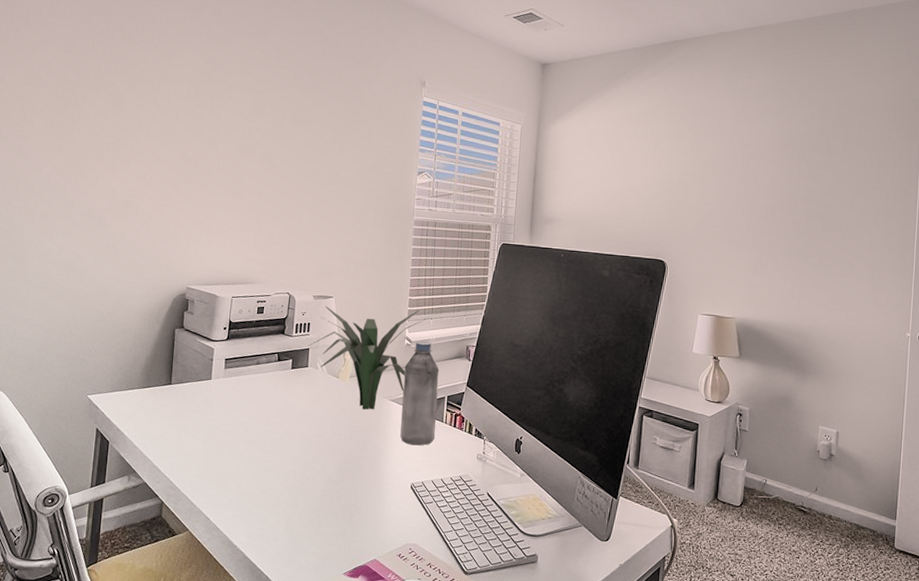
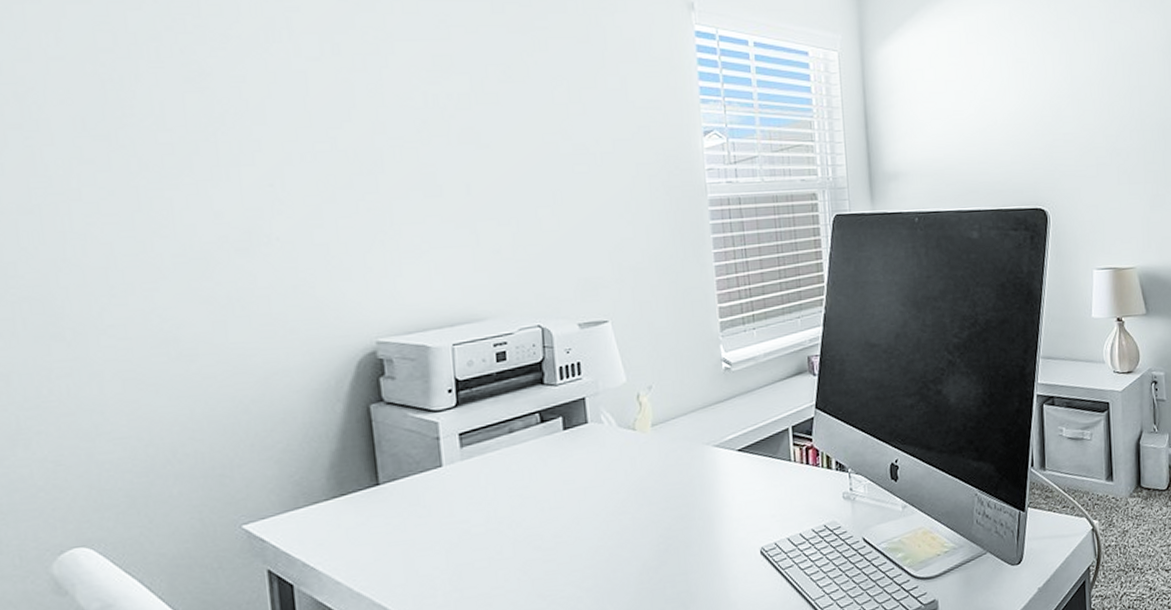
plant: present [307,306,430,410] -> none [581,321,752,465]
water bottle: present [400,341,440,446] -> none [727,360,783,499]

